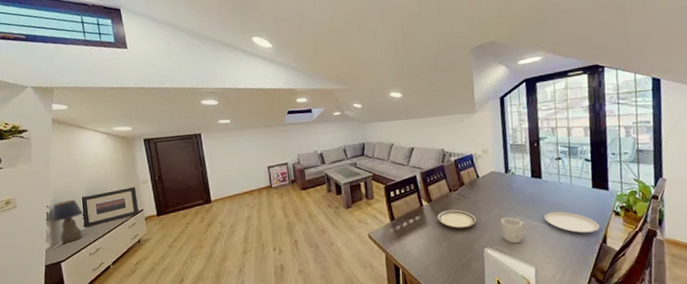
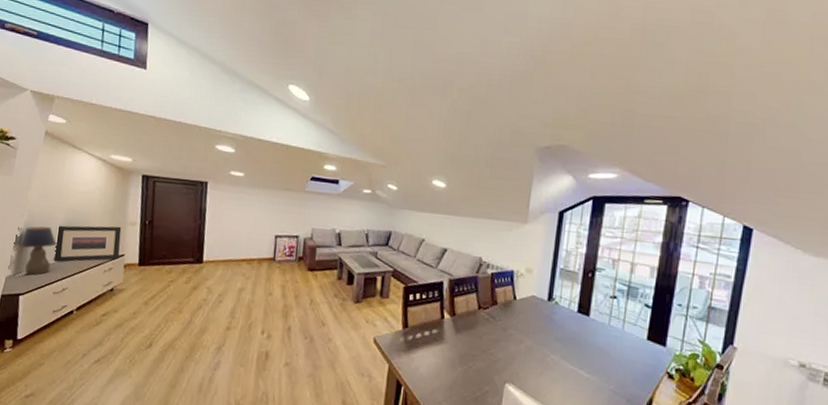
plate: present [437,209,477,230] -> none [458,329,503,356]
mug: present [501,216,528,244] -> none [529,352,562,387]
plate: present [543,211,600,234] -> none [582,357,647,393]

